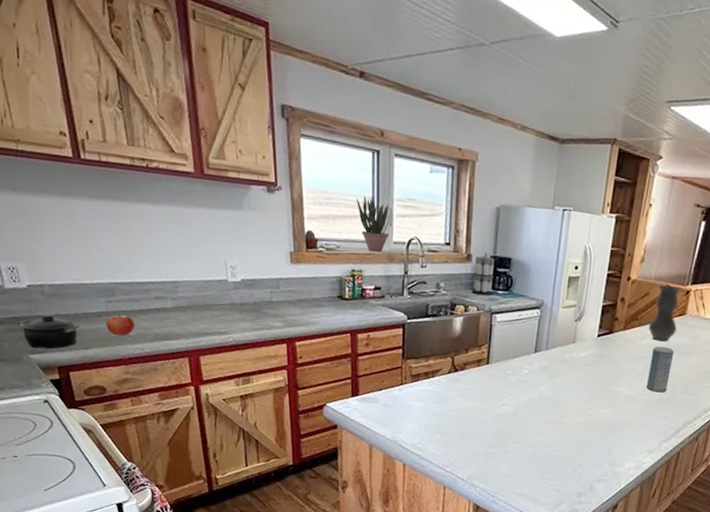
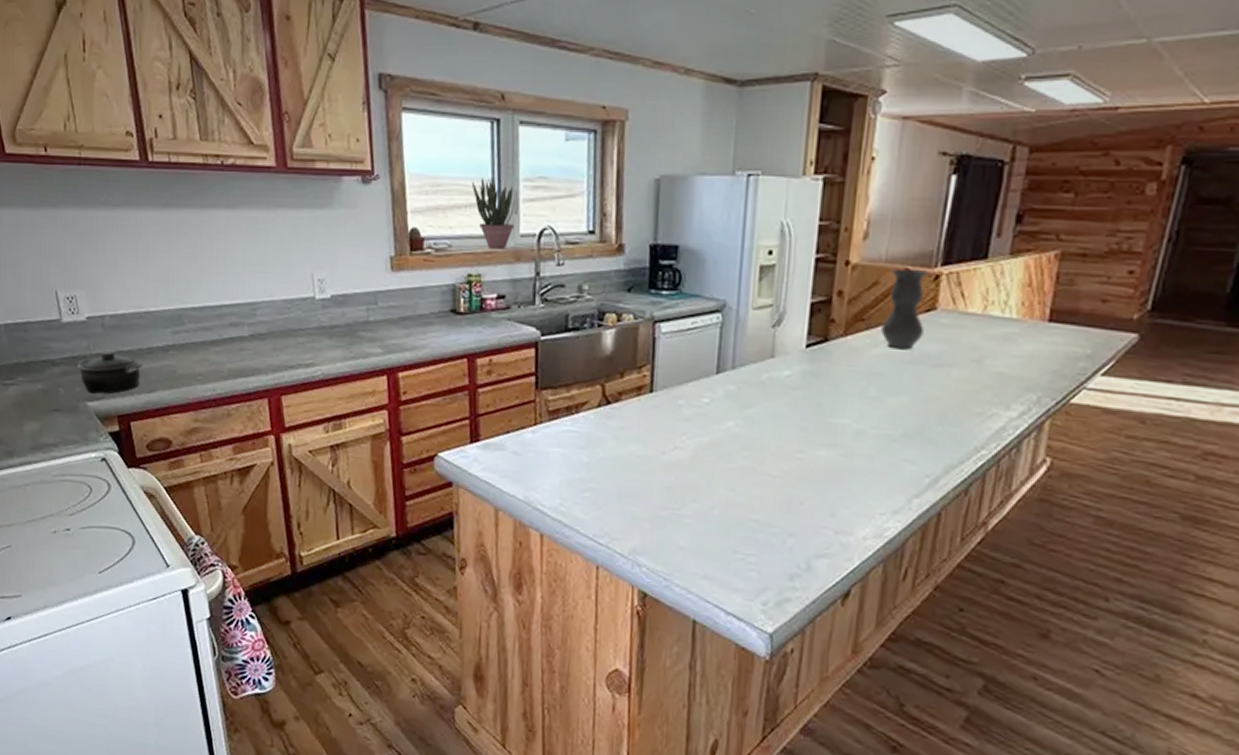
fruit: present [106,313,134,337] -> none [173,346,205,375]
spice rack: present [471,252,495,296] -> none [625,239,656,299]
food container: present [647,346,675,393] -> none [883,356,923,425]

